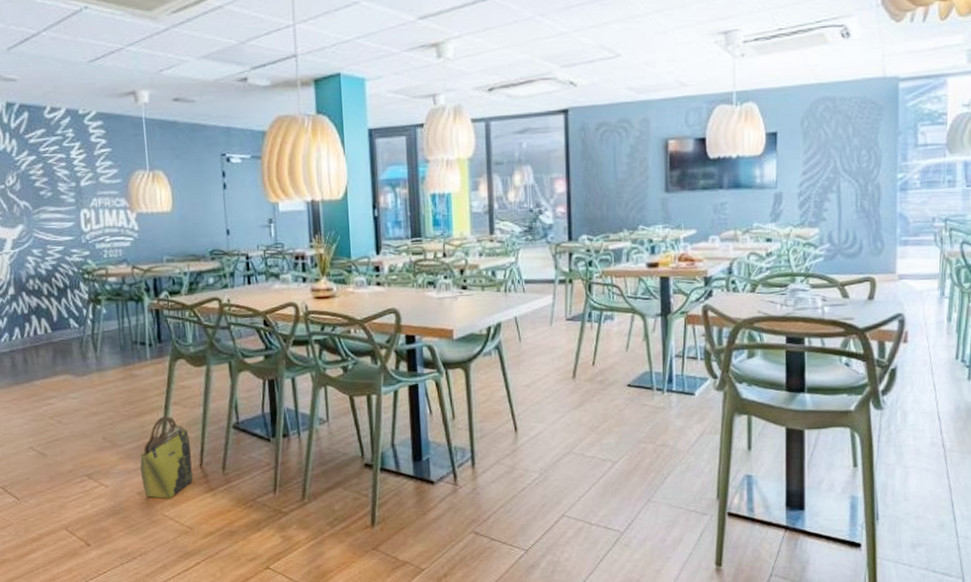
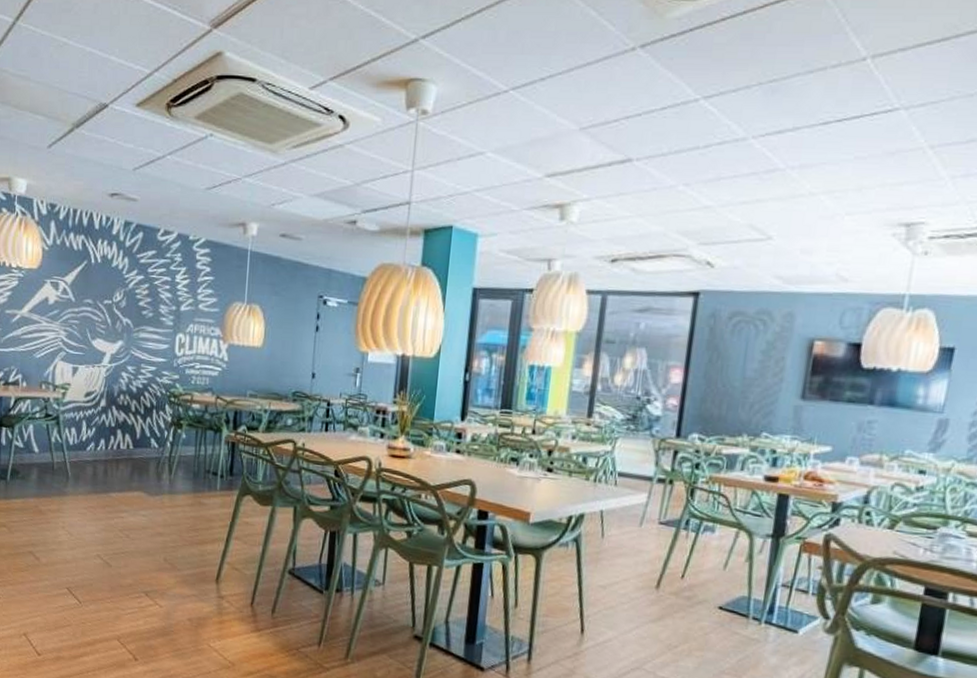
tote bag: present [140,417,193,499] -> none [193,549,245,630]

